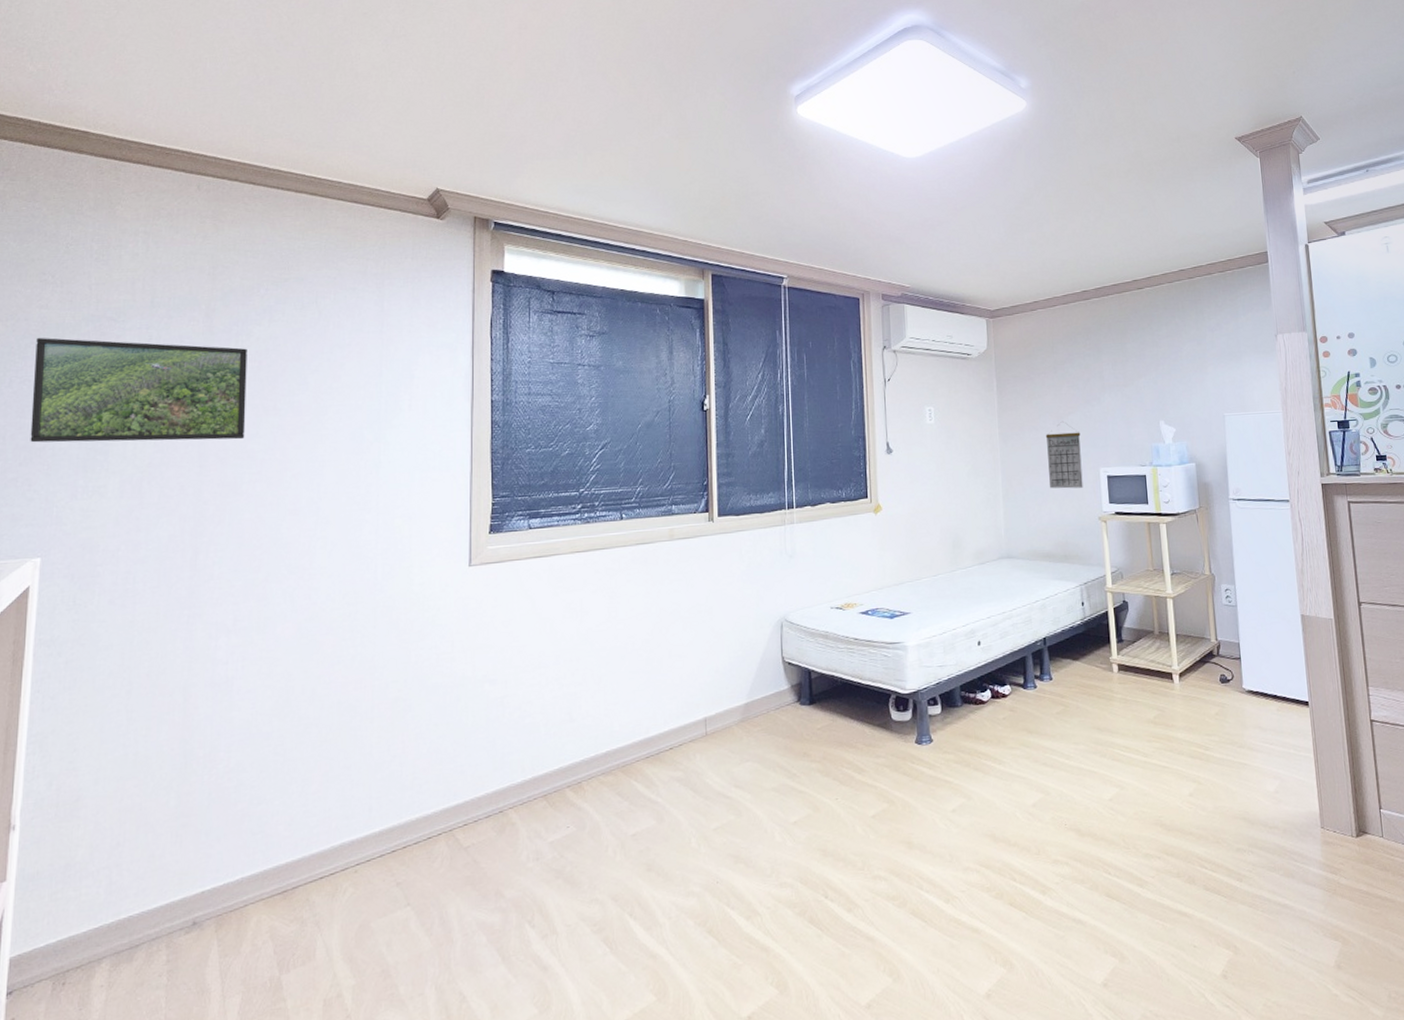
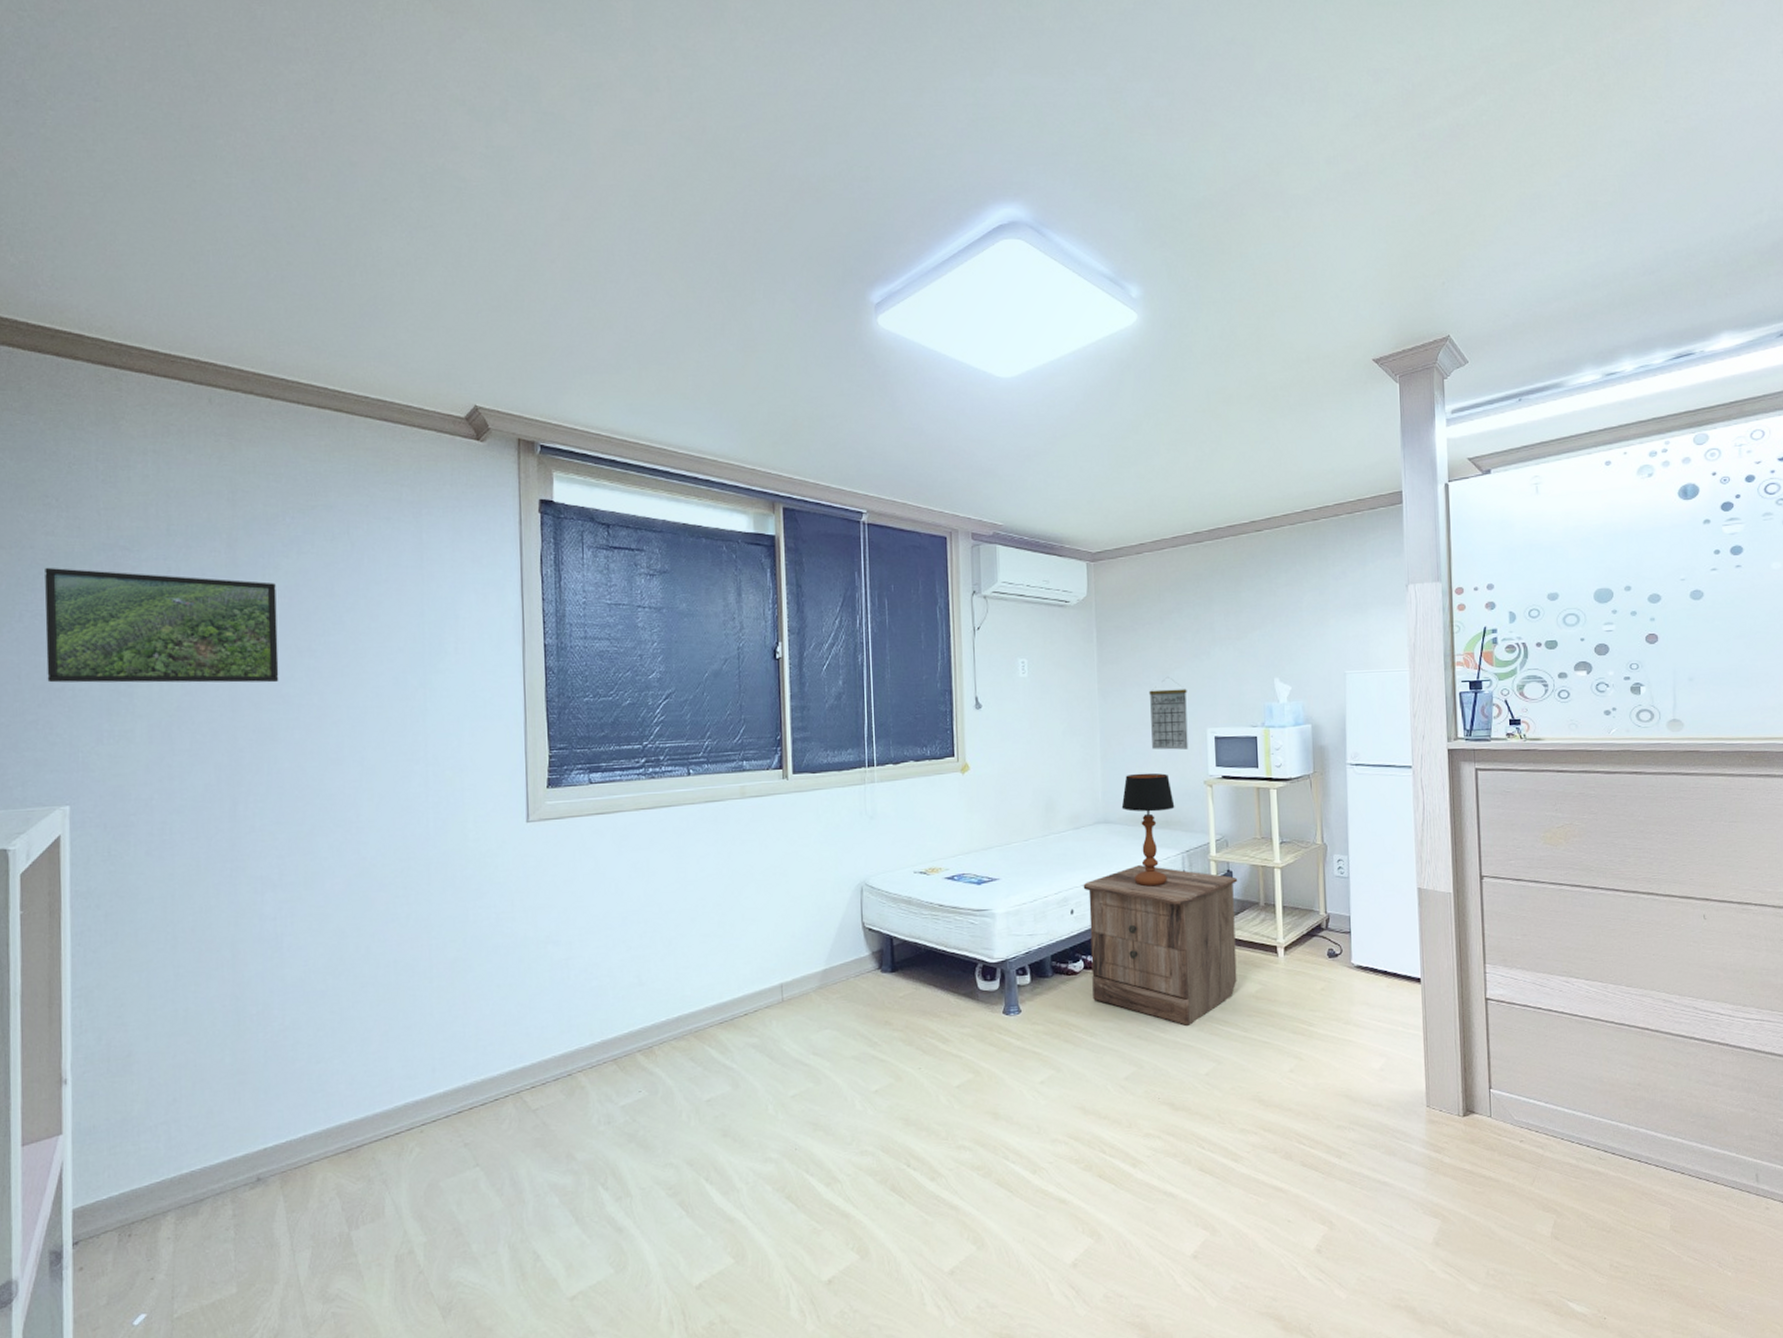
nightstand: none [989,597,1136,752] -> present [1083,865,1238,1026]
table lamp: none [1023,510,1073,618] -> present [1121,773,1175,887]

